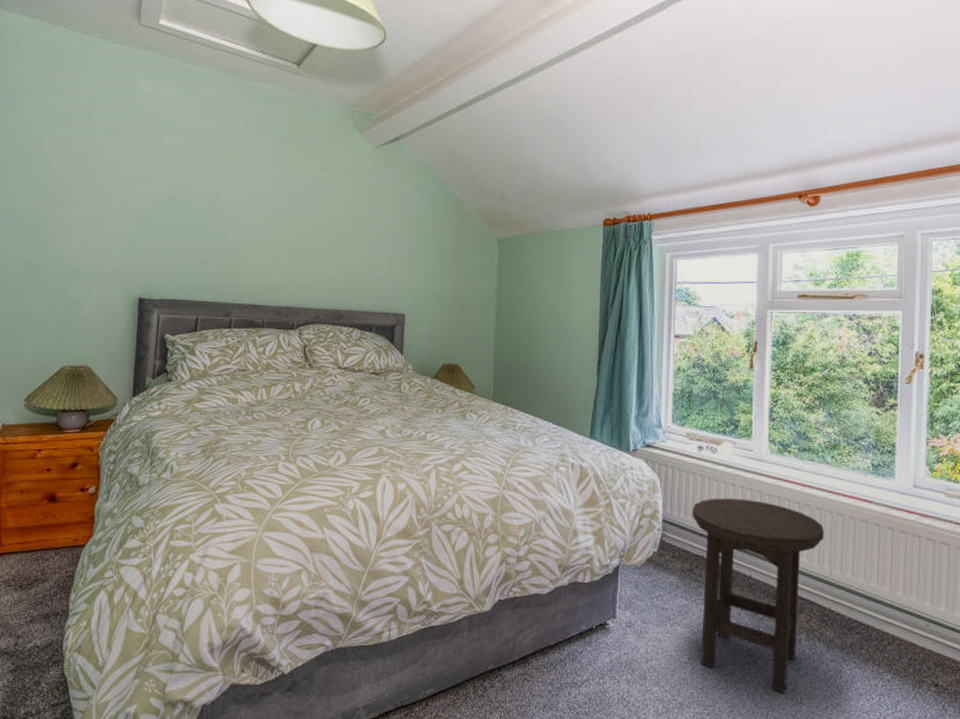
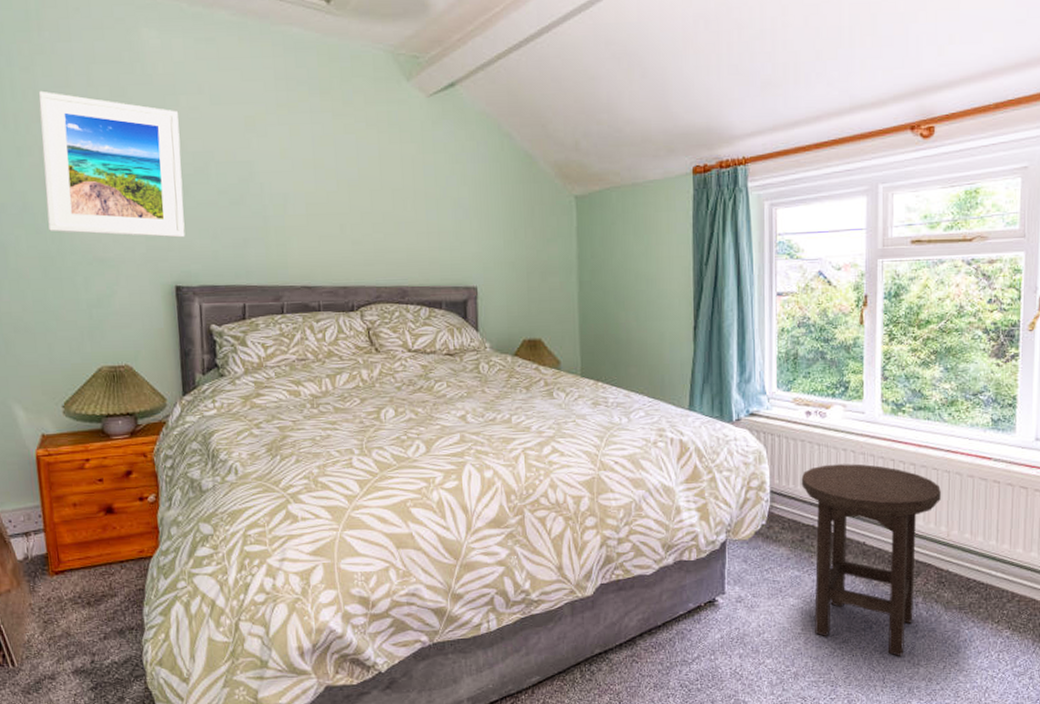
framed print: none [36,125,160,256] -> present [38,90,185,238]

